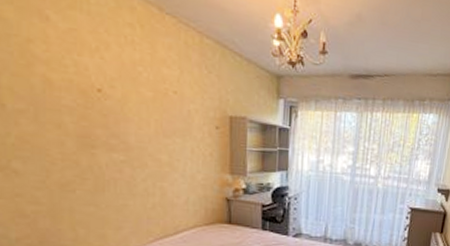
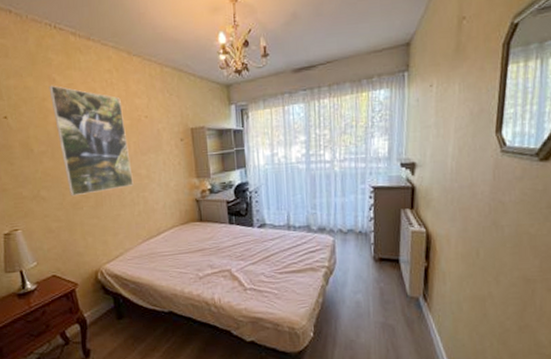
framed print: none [38,23,150,175] -> present [49,85,134,197]

